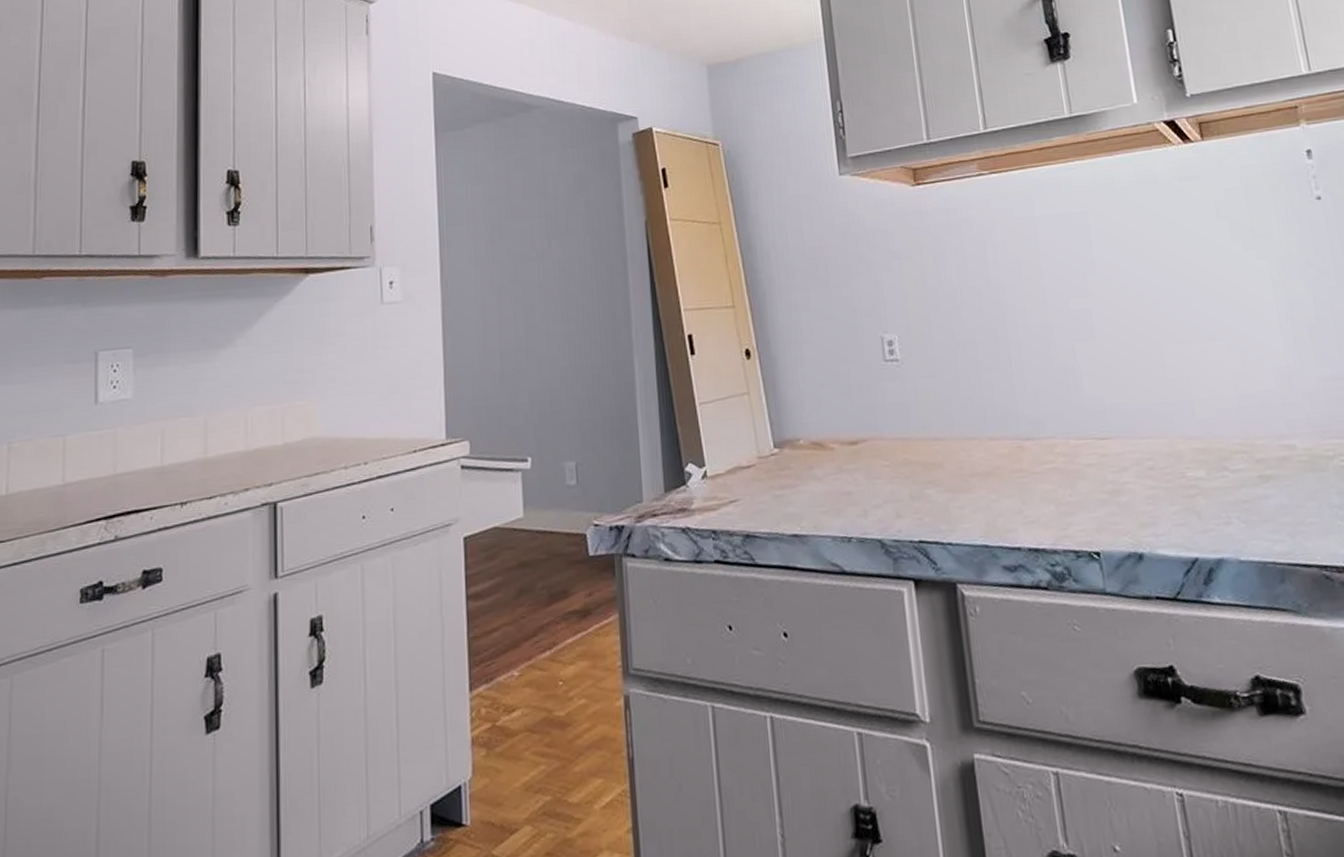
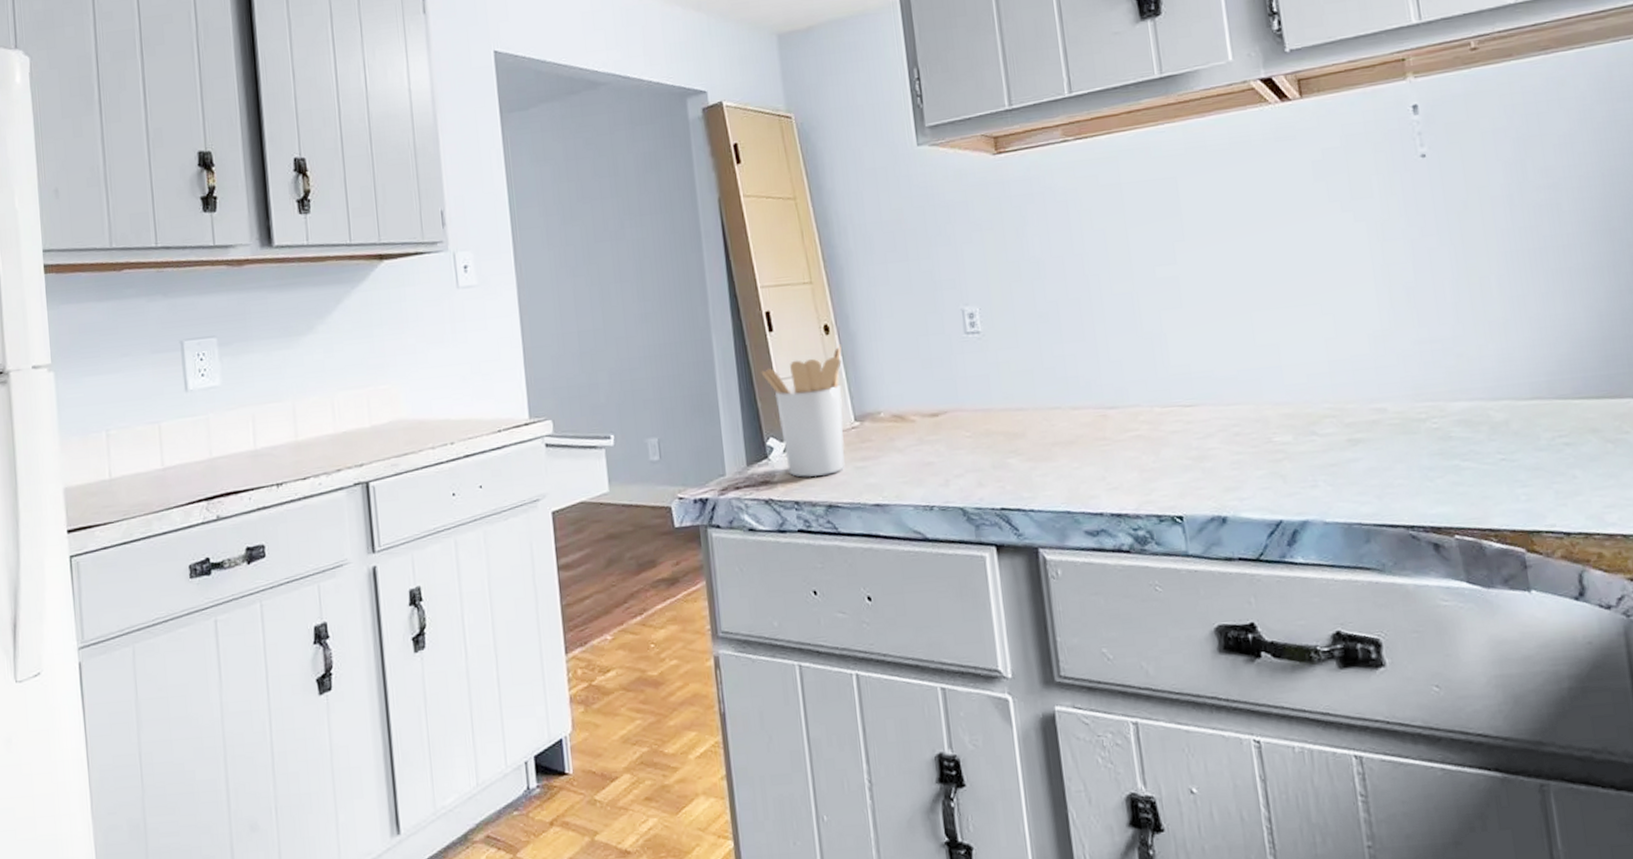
utensil holder: none [682,369,764,506] -> present [761,344,845,477]

